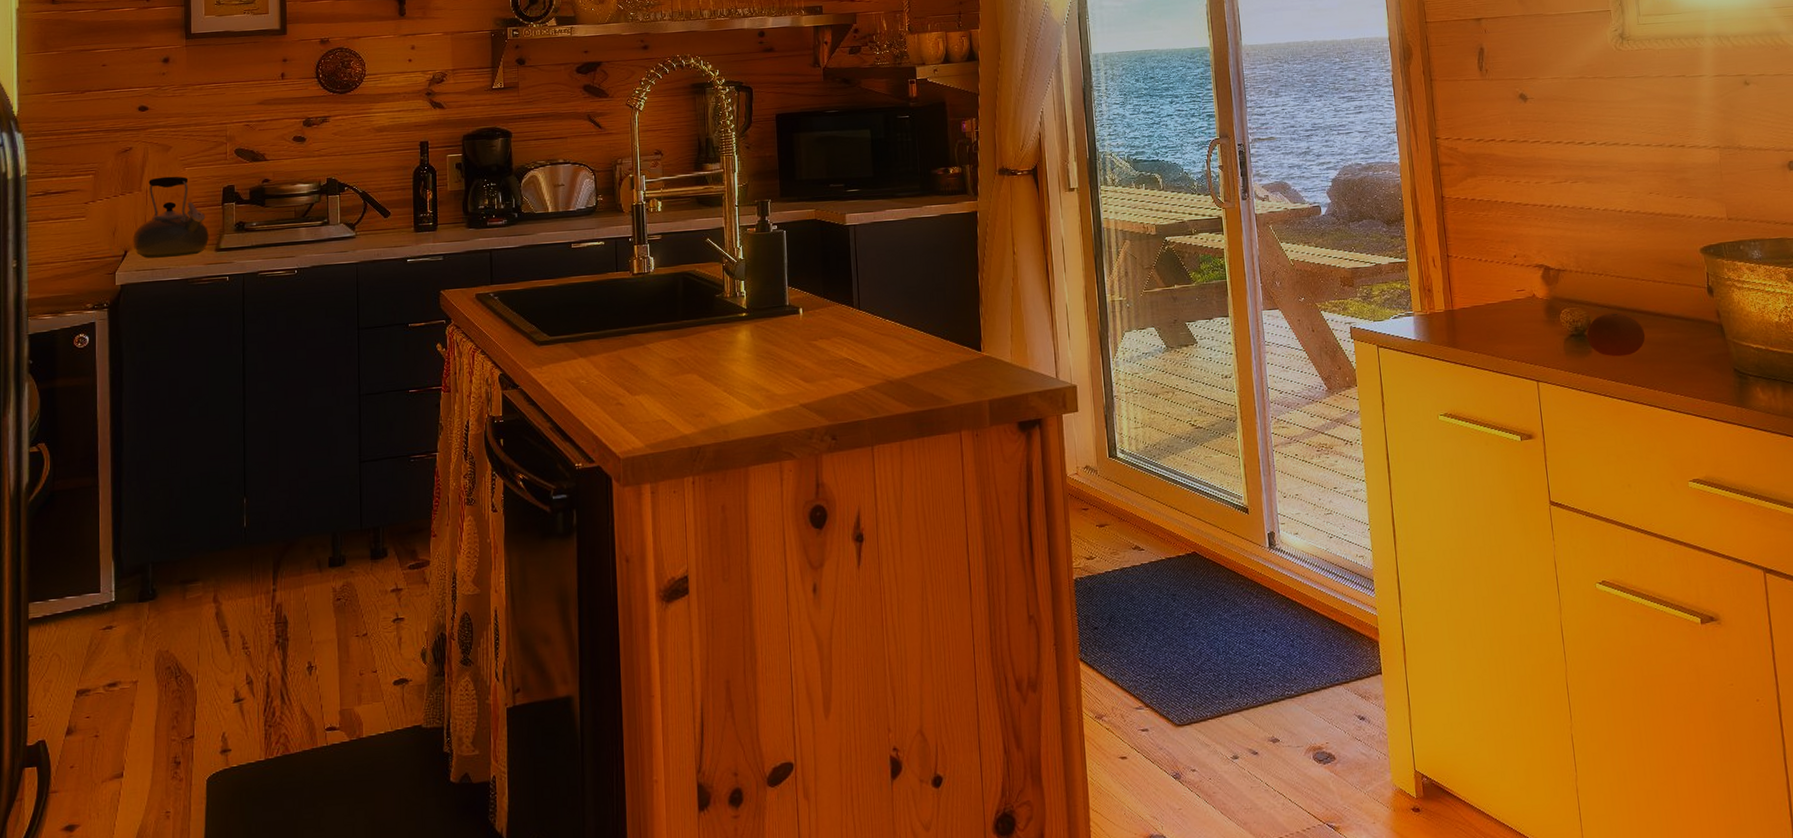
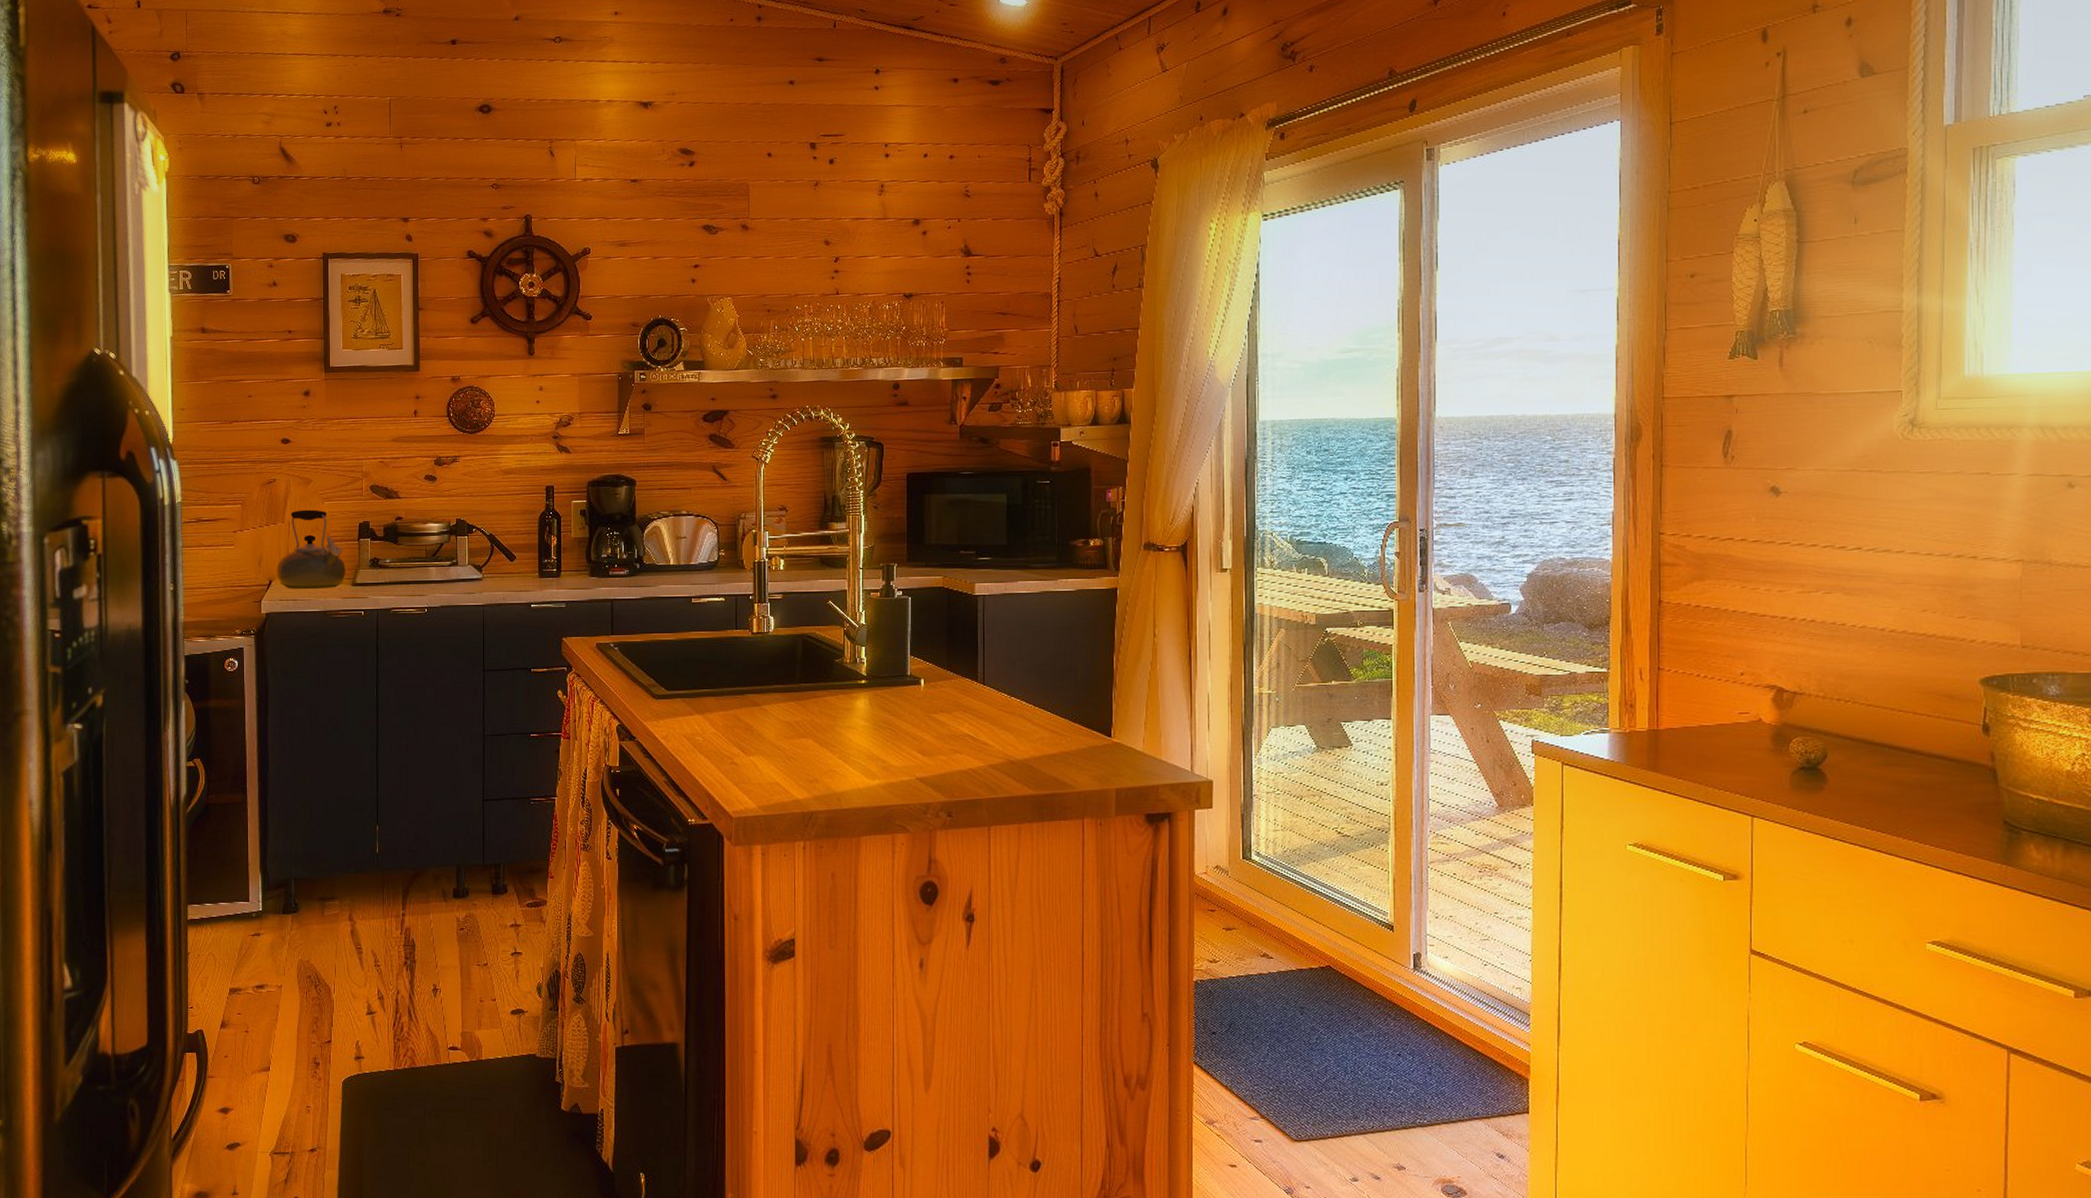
fruit: present [1587,313,1646,357] -> none [1821,746,1895,796]

